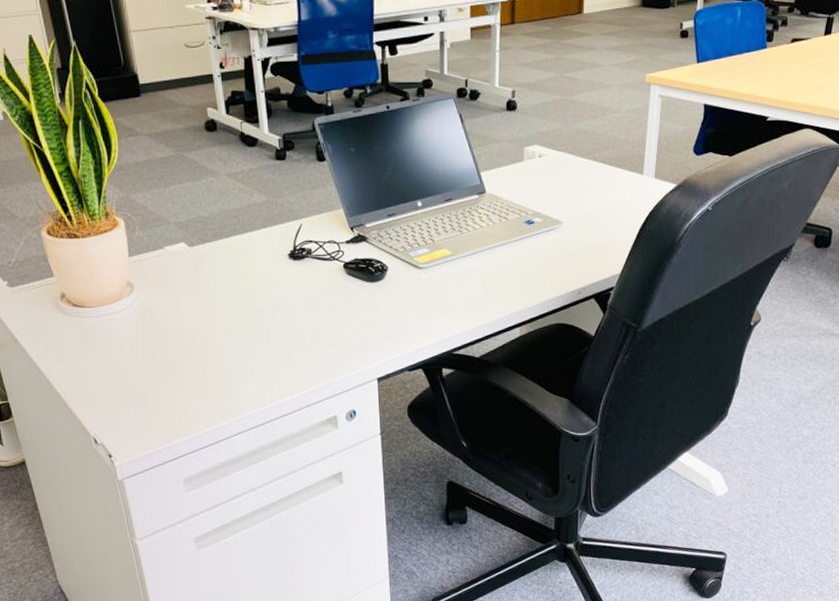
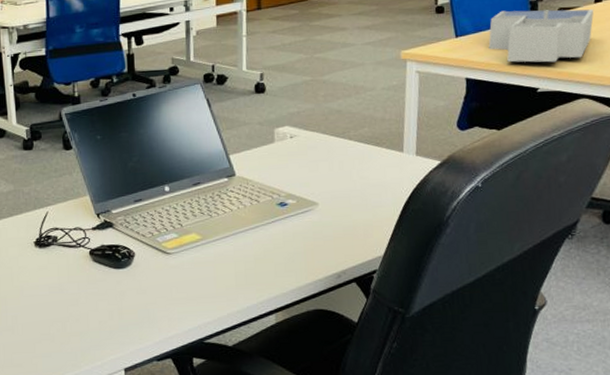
desk organizer: none [726,38,823,92] -> present [488,9,594,63]

